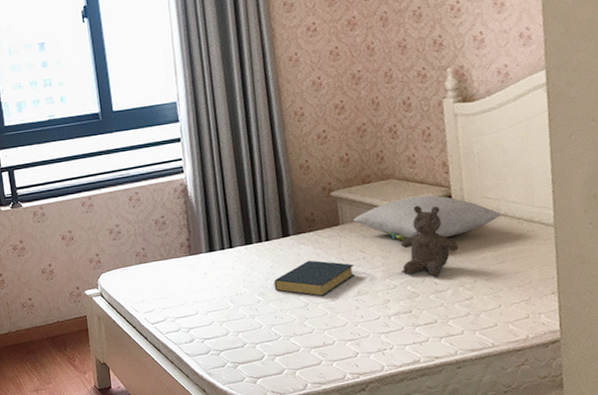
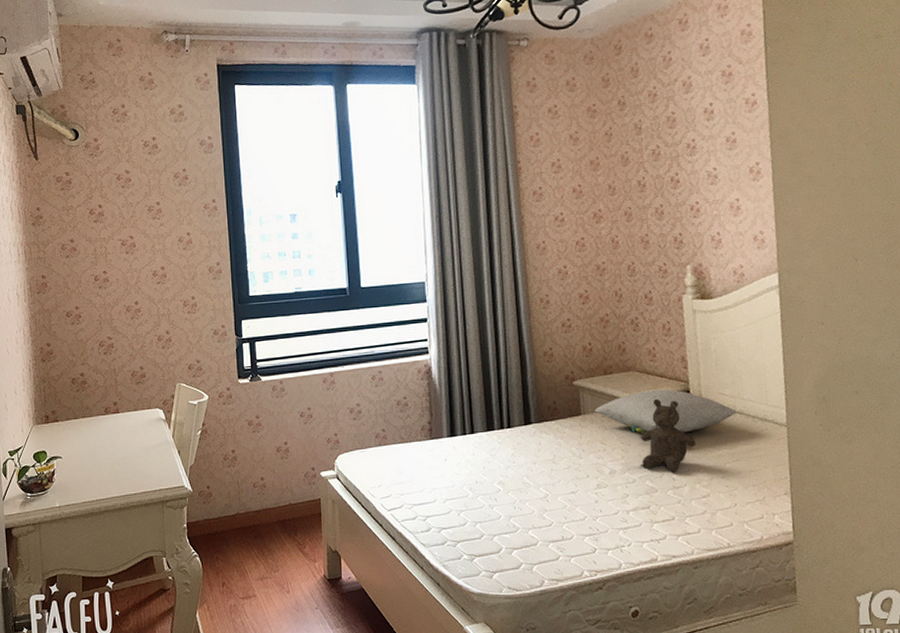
hardback book: present [274,260,356,297] -> none [514,449,596,489]

